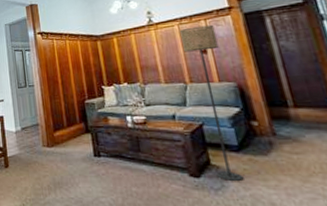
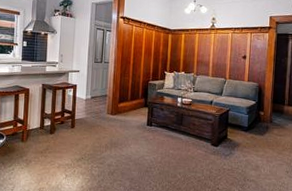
floor lamp: present [179,24,244,182] -> none [229,37,256,151]

